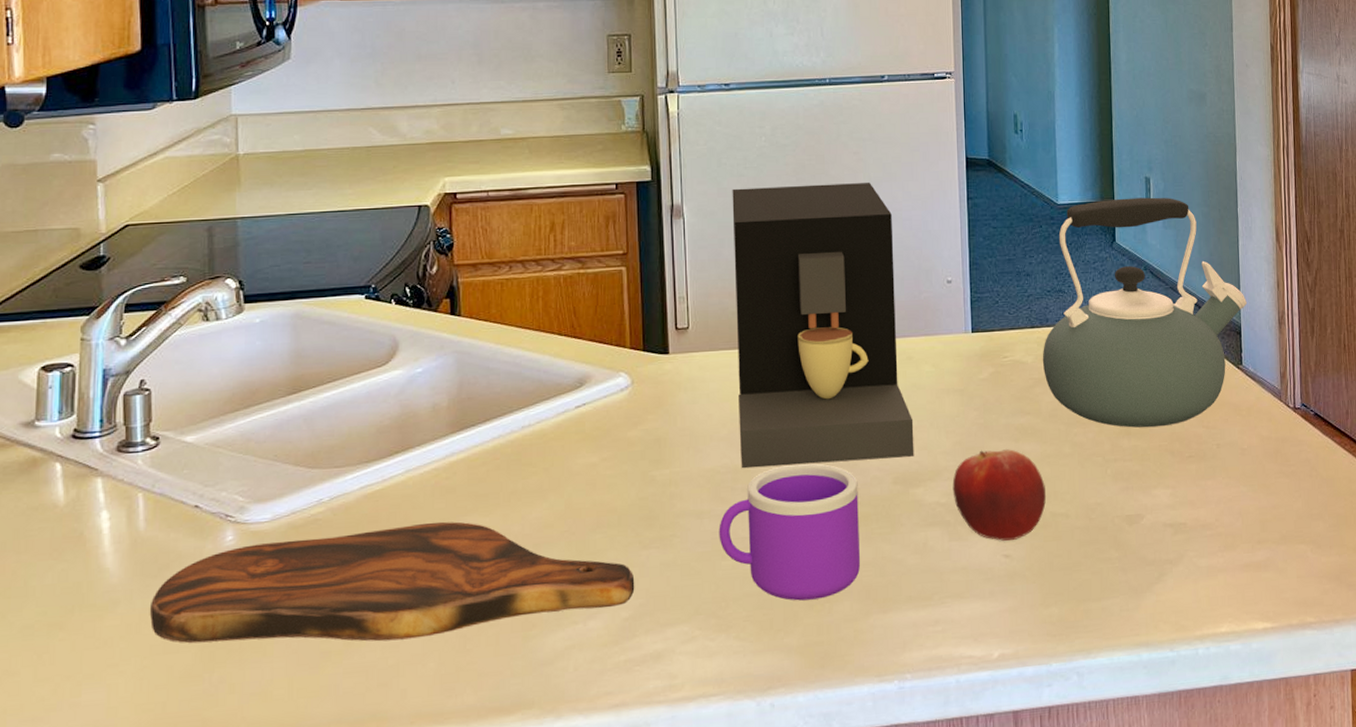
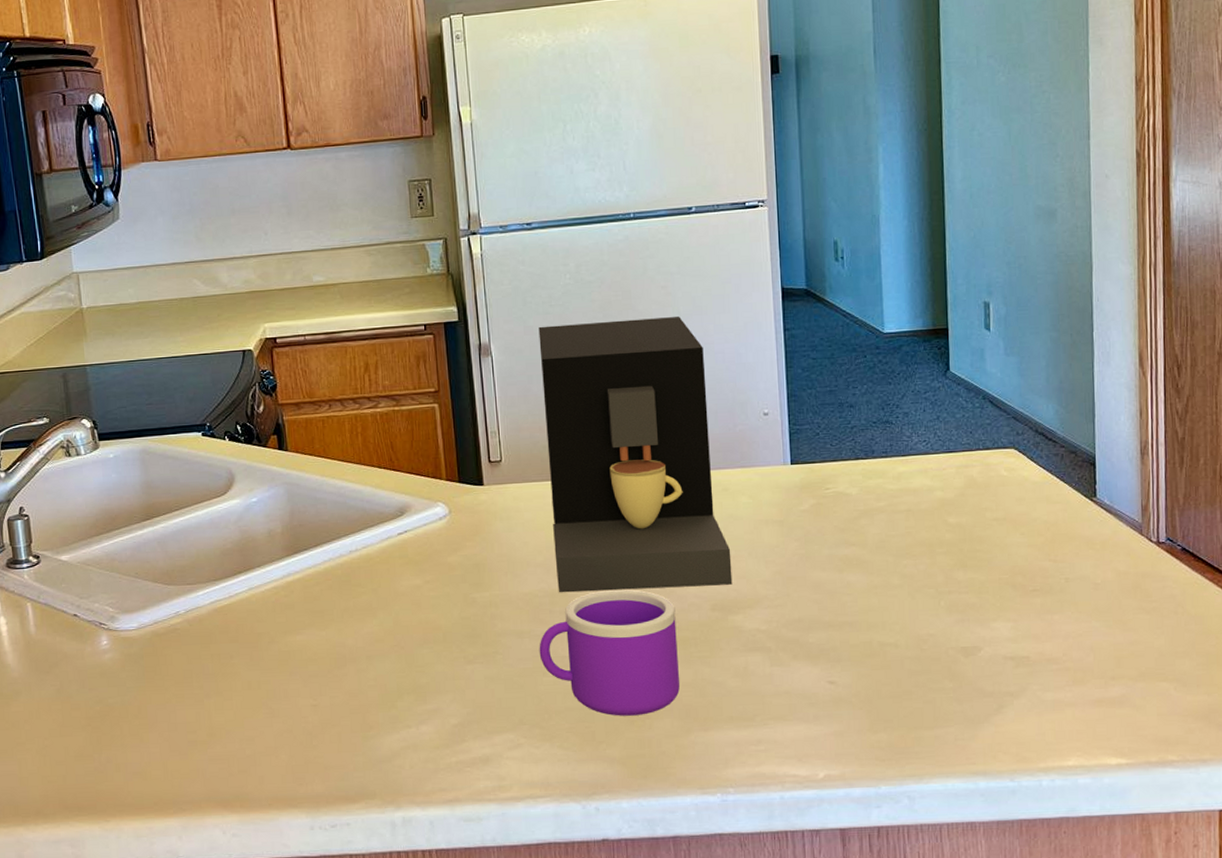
cutting board: present [150,521,635,643] -> none [46,634,462,735]
fruit: present [952,449,1046,541] -> none [773,579,873,668]
kettle: present [1042,197,1248,428] -> none [868,323,1104,561]

